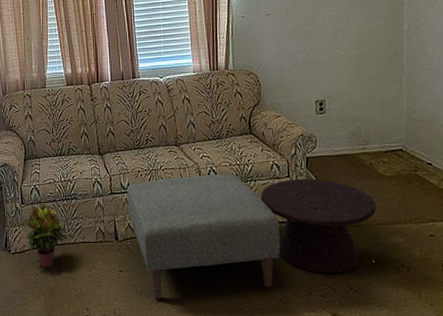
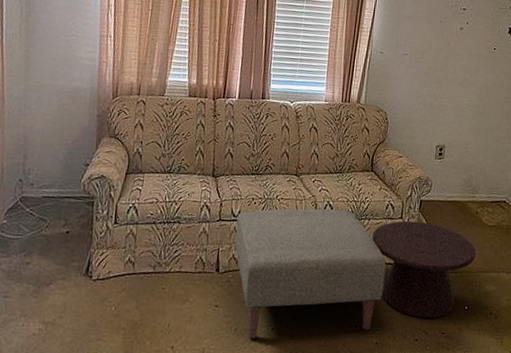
potted plant: present [25,203,66,267] -> none [112,224,160,298]

